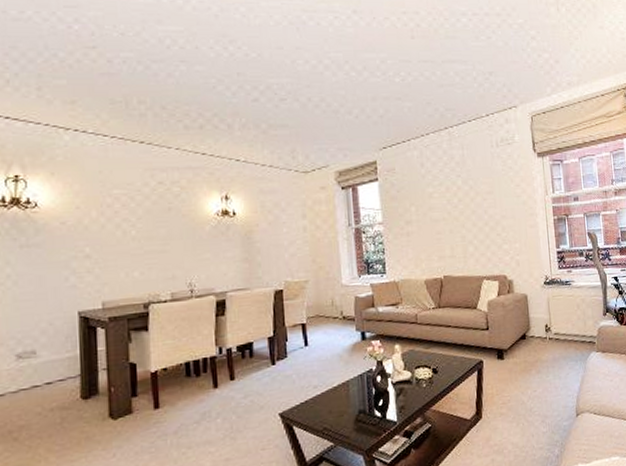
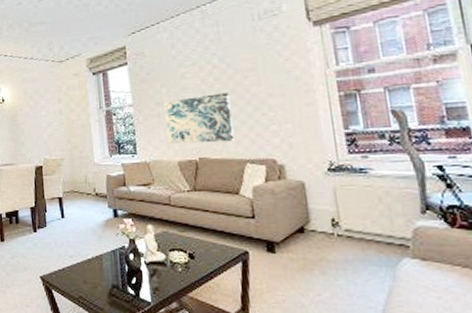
wall art: none [413,213,474,263] -> present [164,92,234,144]

